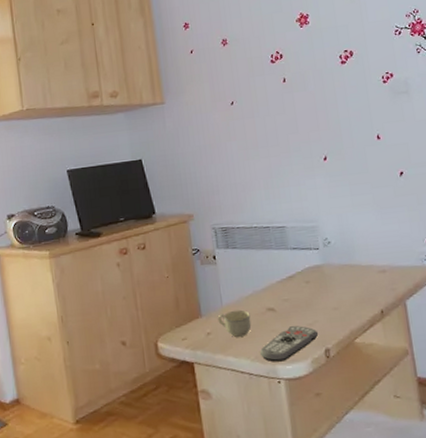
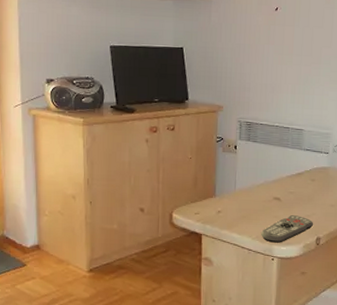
cup: present [217,309,252,337] -> none [229,195,259,218]

